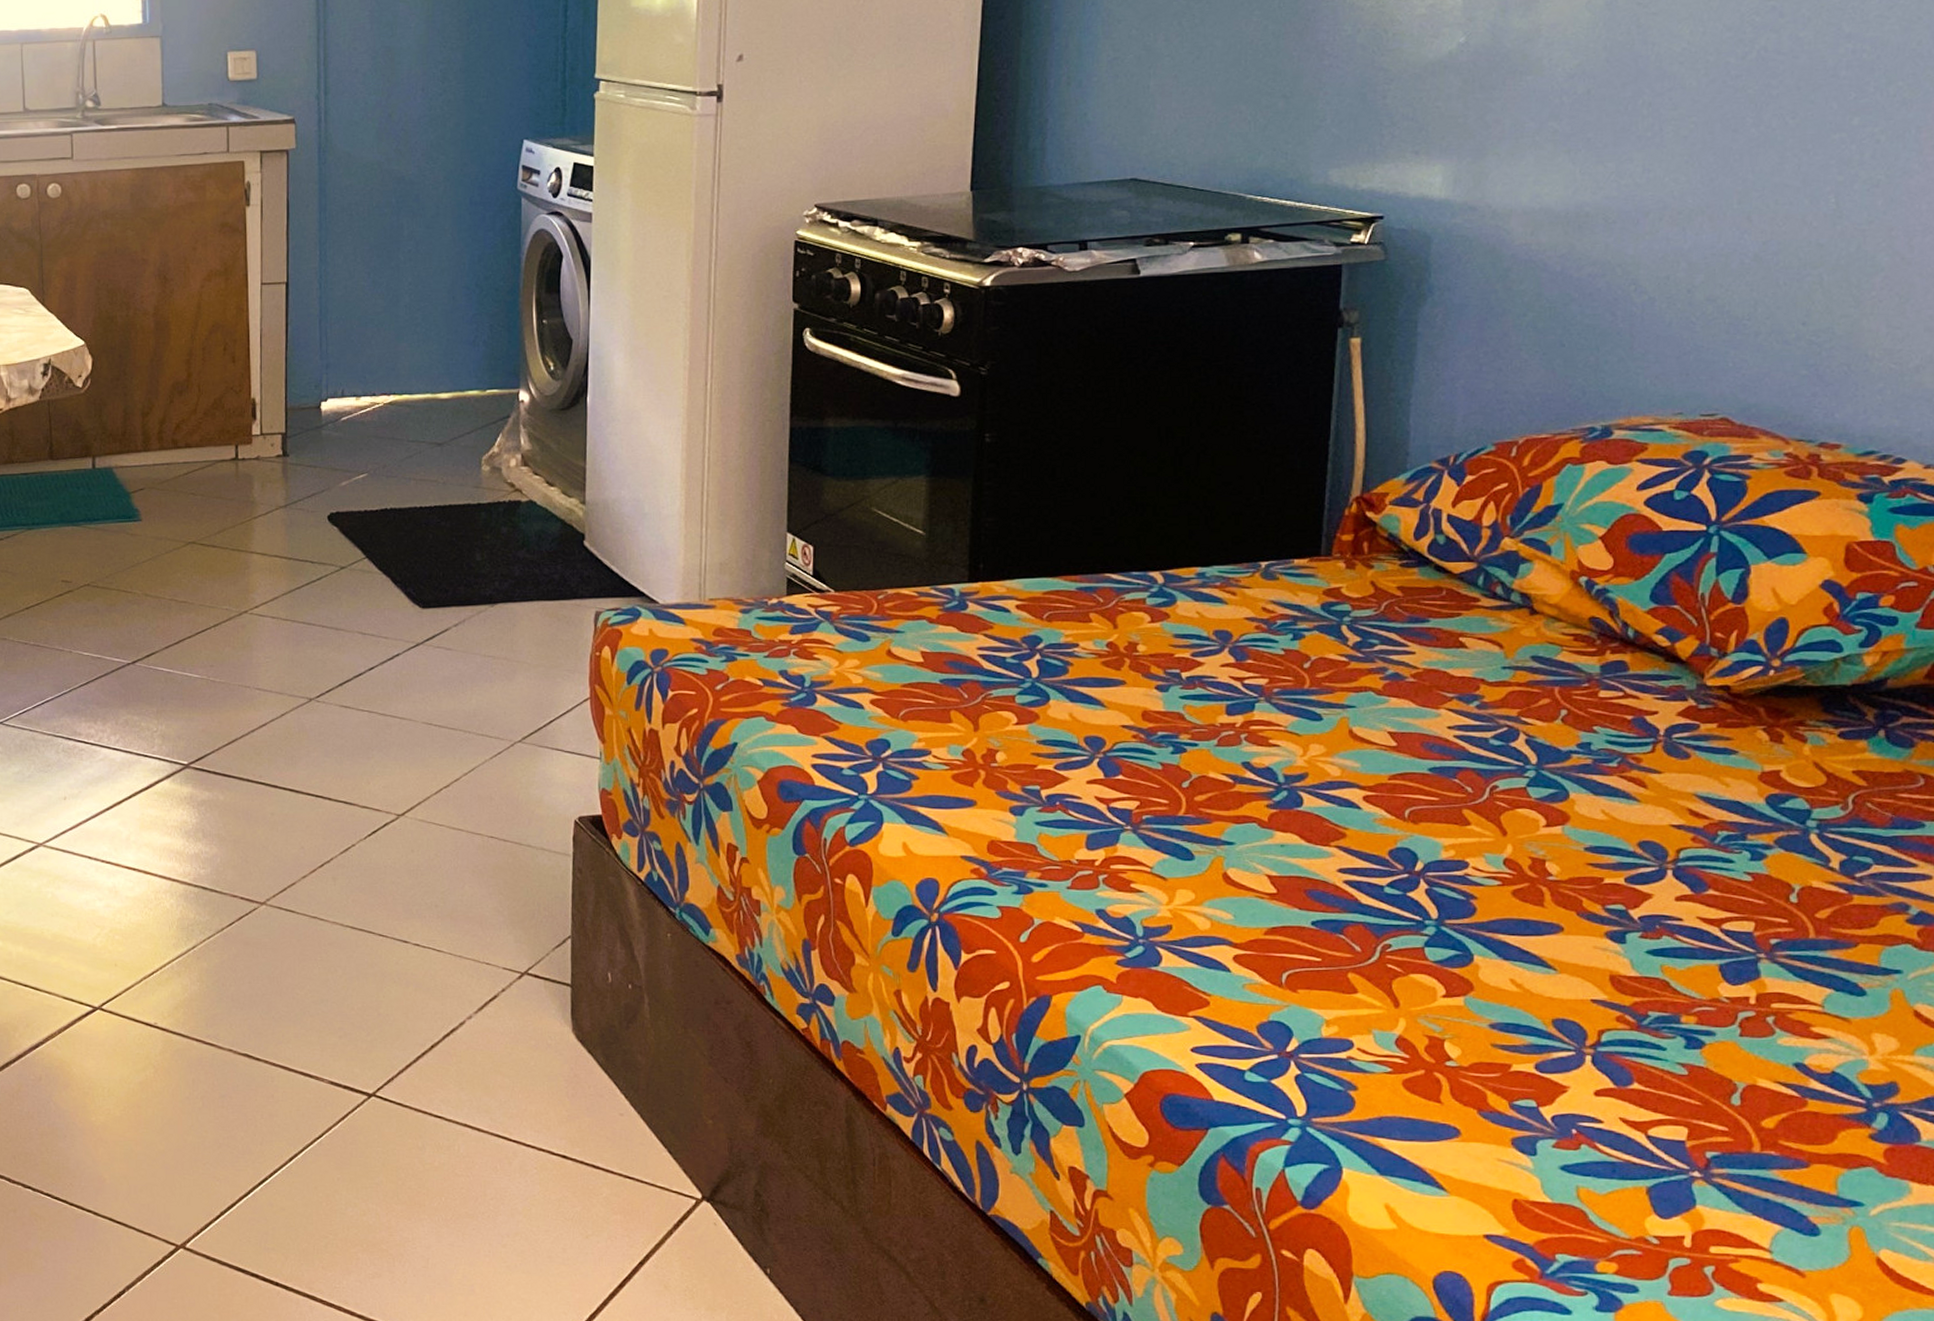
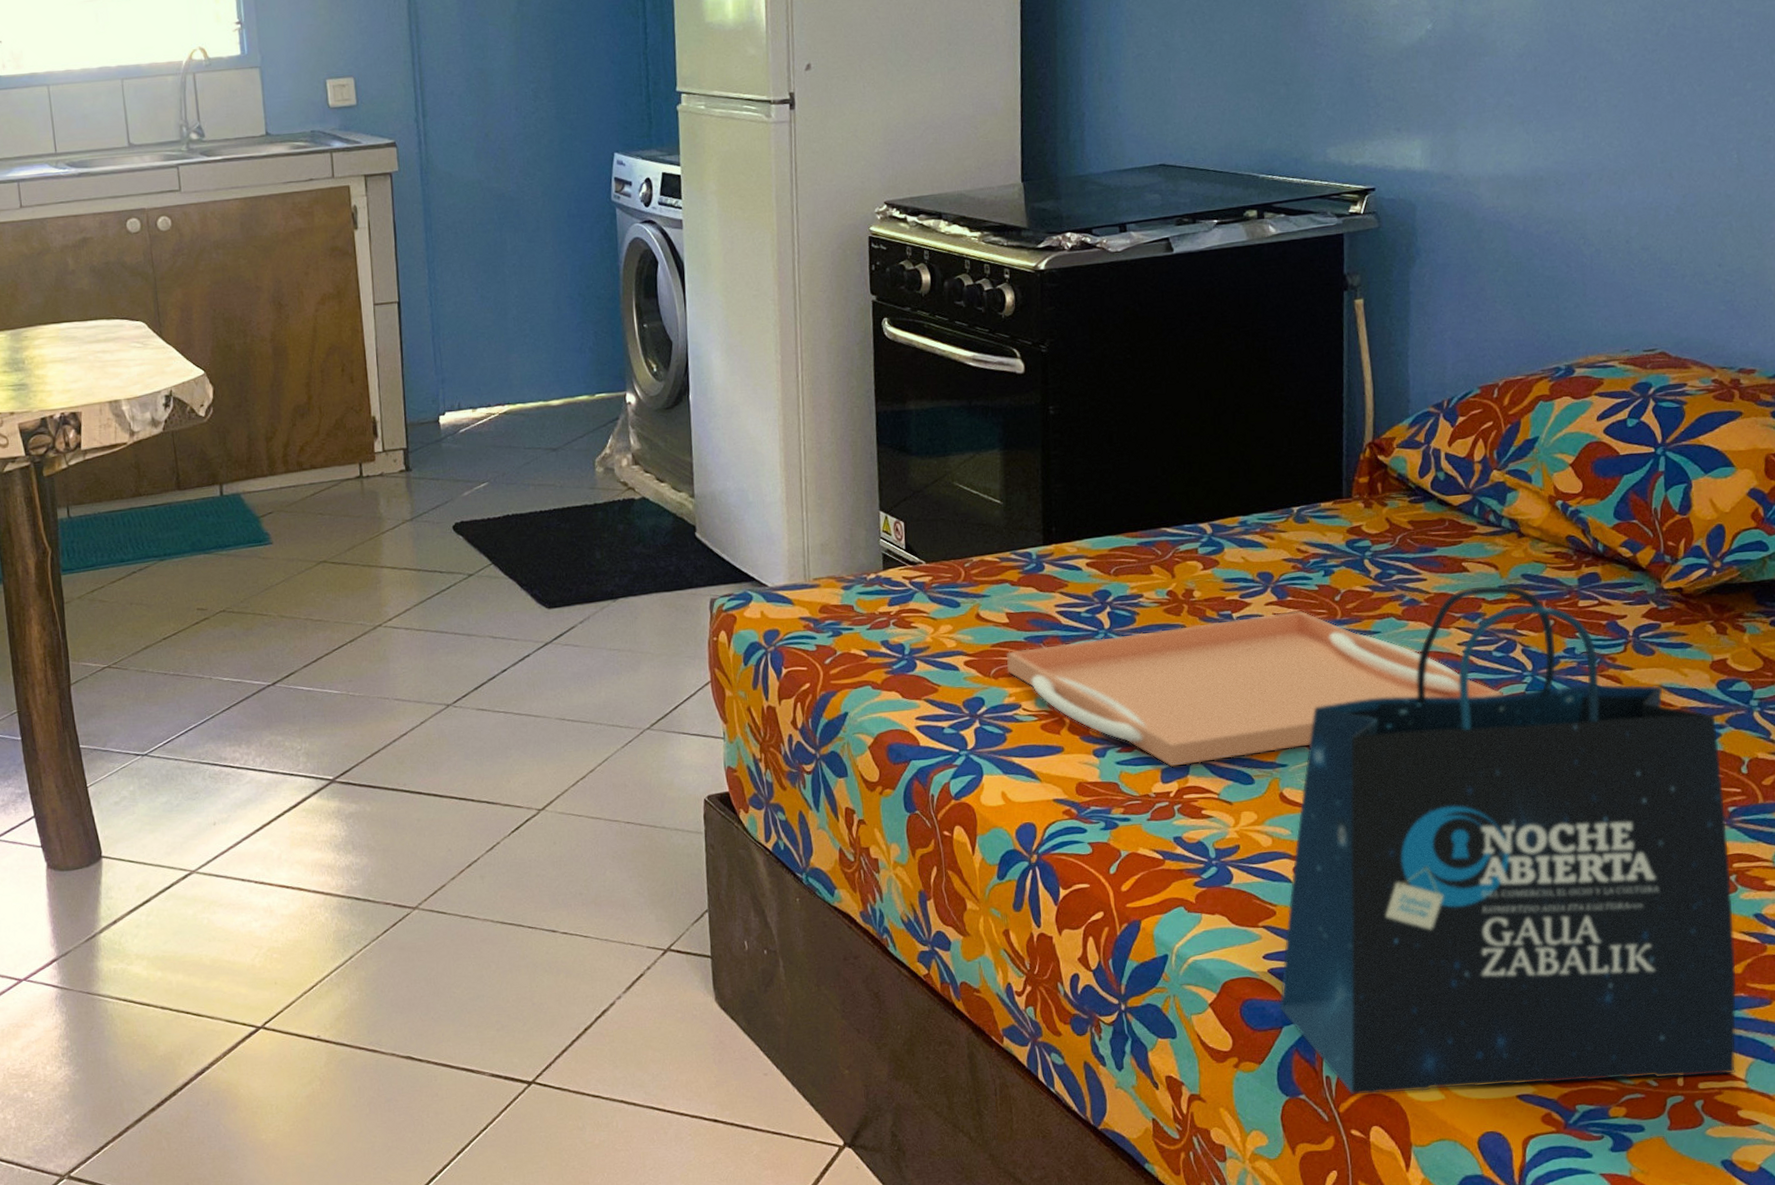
serving tray: none [917,675,1502,833] -> present [1006,610,1505,767]
tote bag: none [1206,665,1768,1241] -> present [1279,585,1737,1094]

